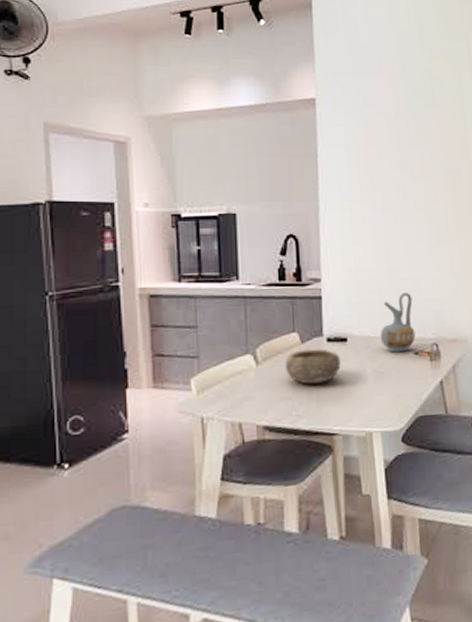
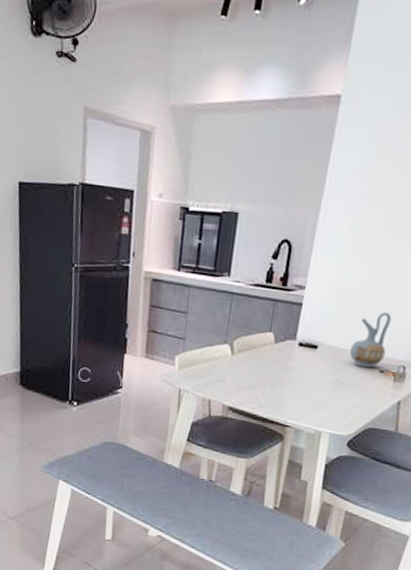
bowl: present [284,348,341,385] -> none [255,349,308,382]

